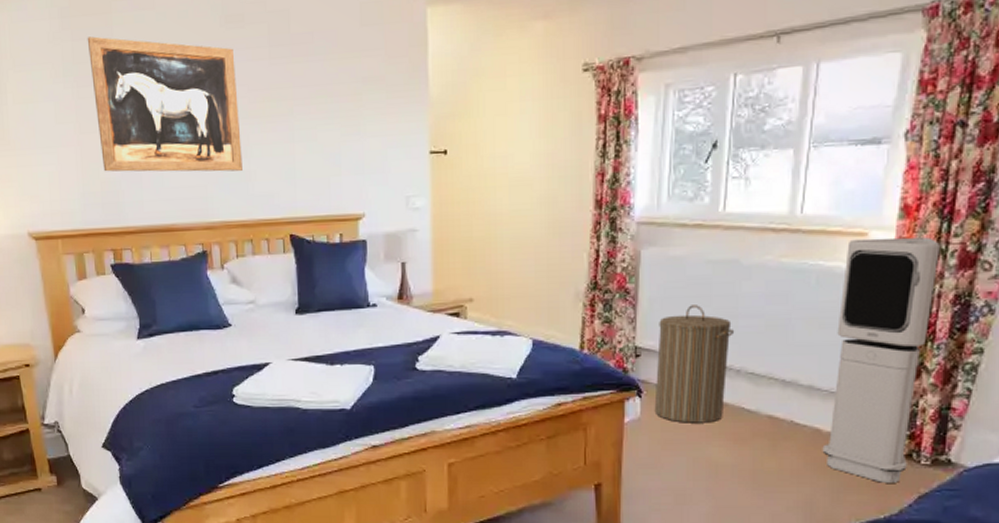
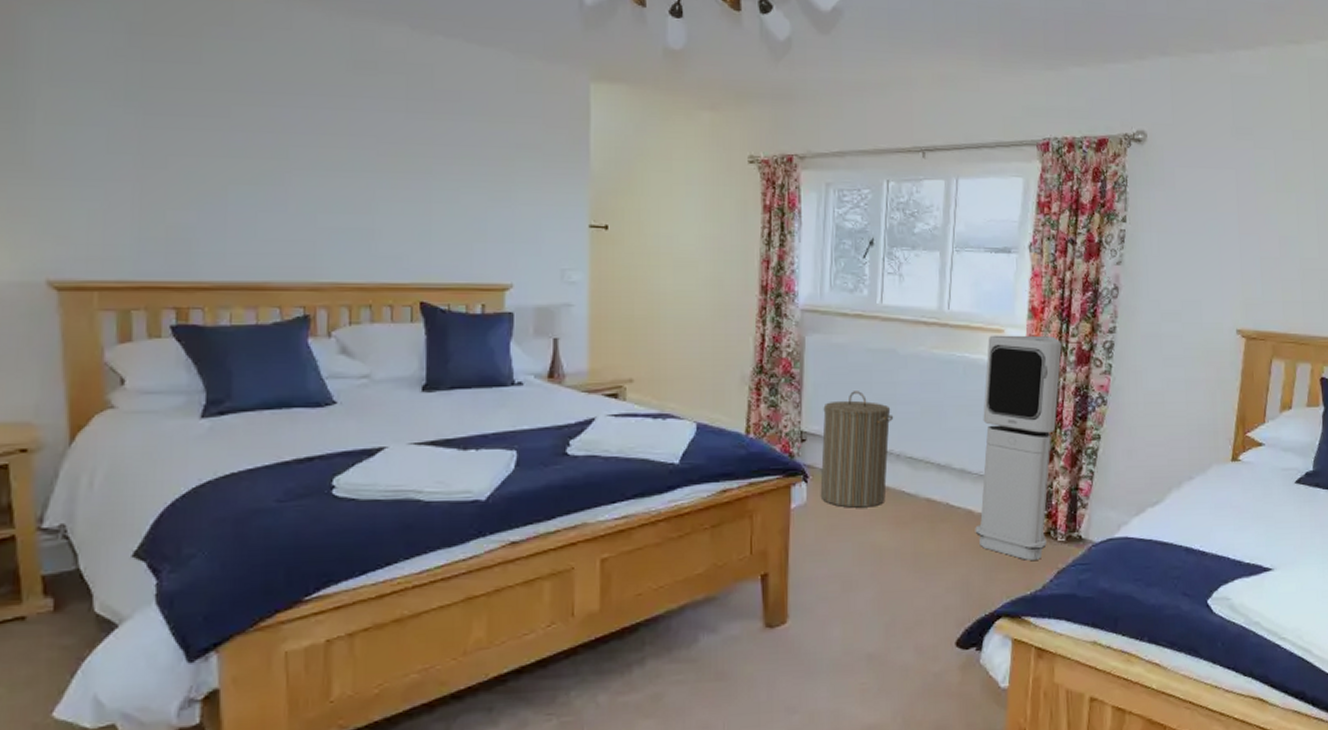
wall art: present [87,36,242,172] -> none [164,60,365,228]

